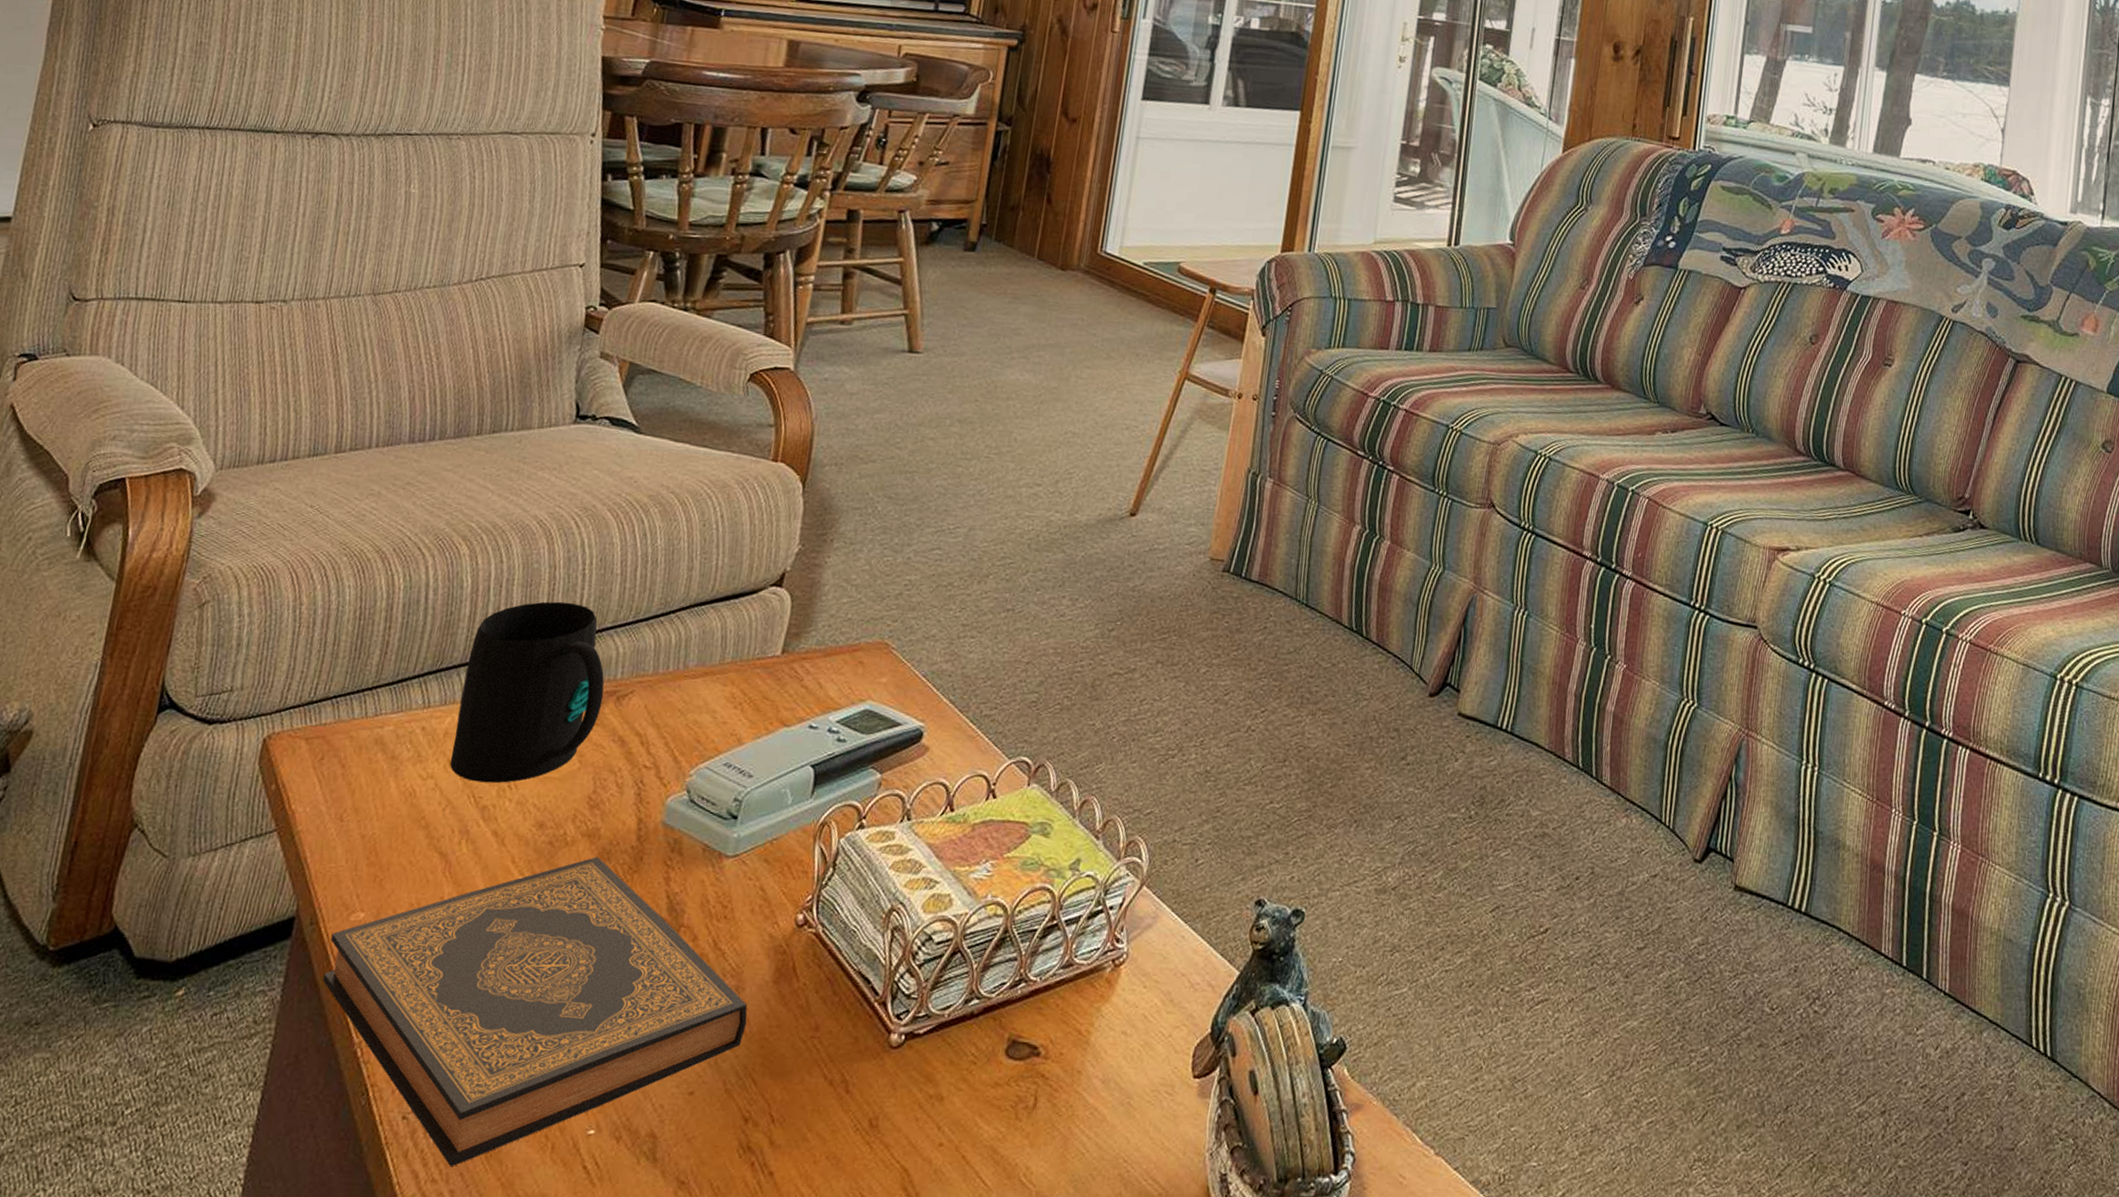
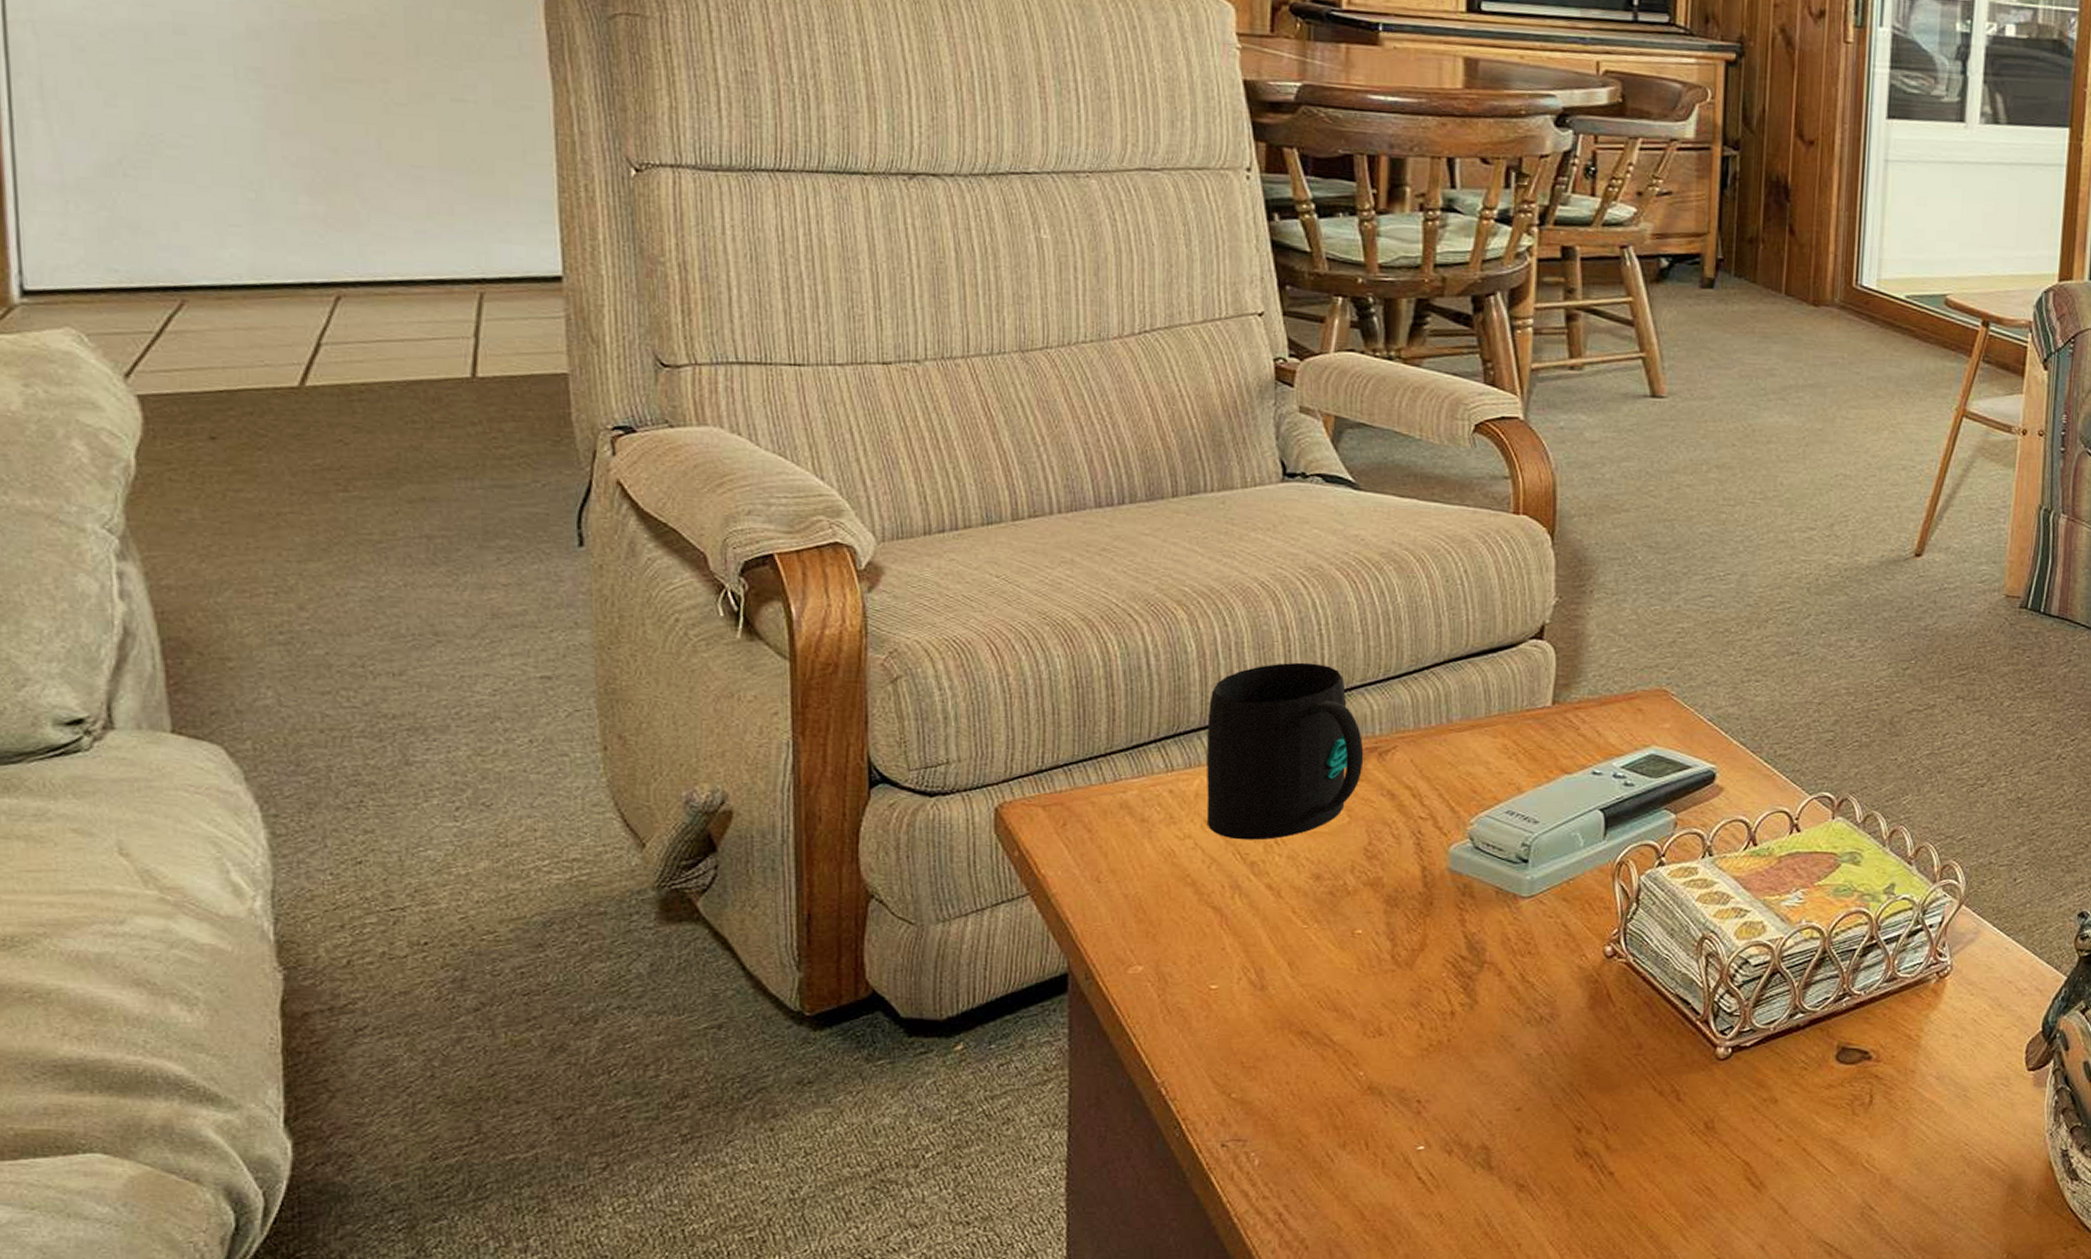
hardback book: present [322,857,748,1168] -> none [1109,904,1566,1186]

